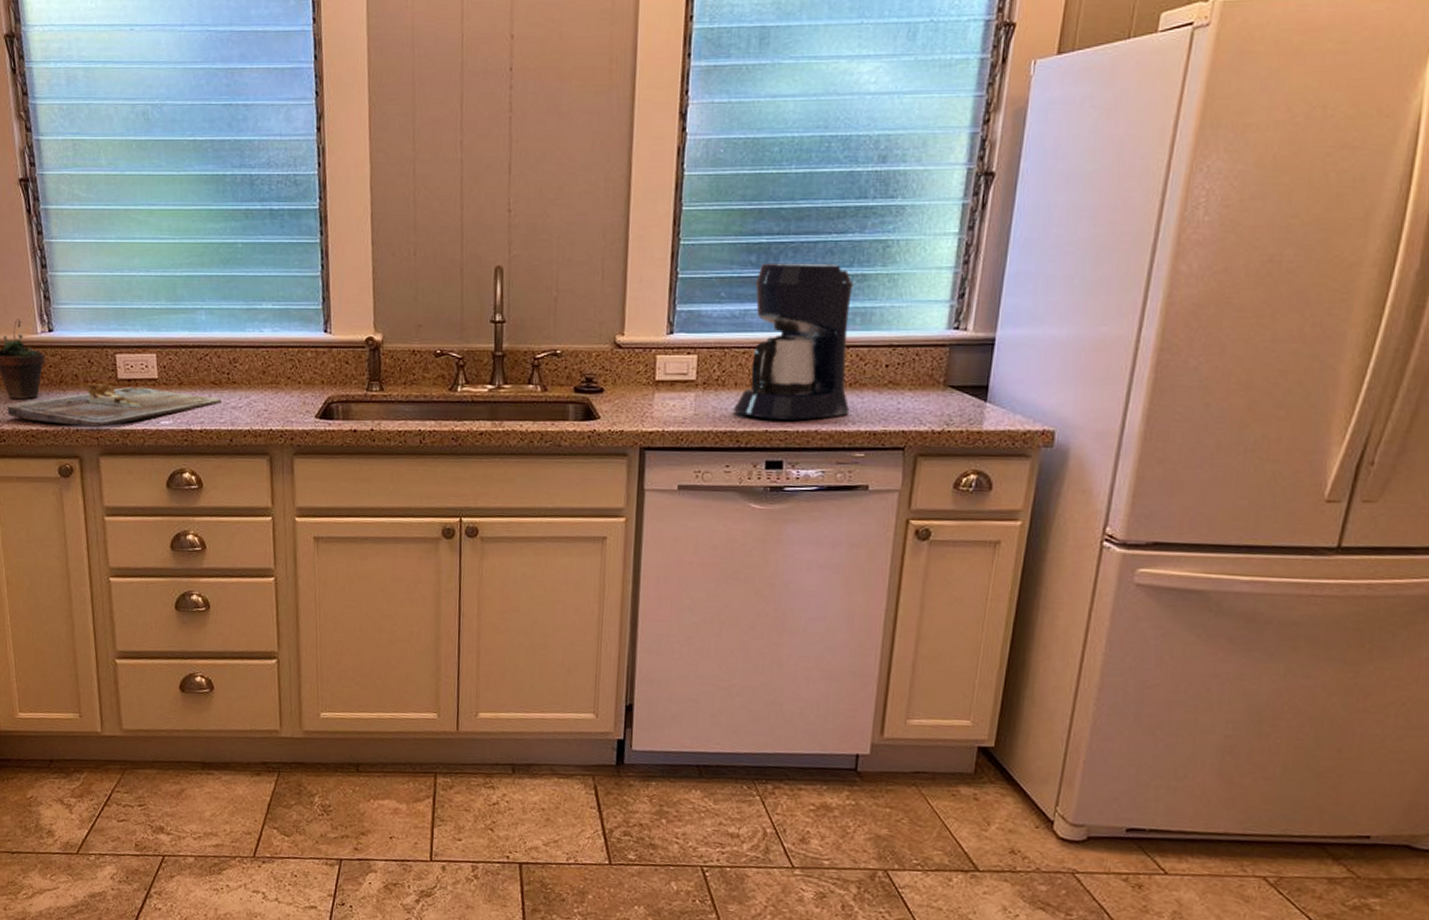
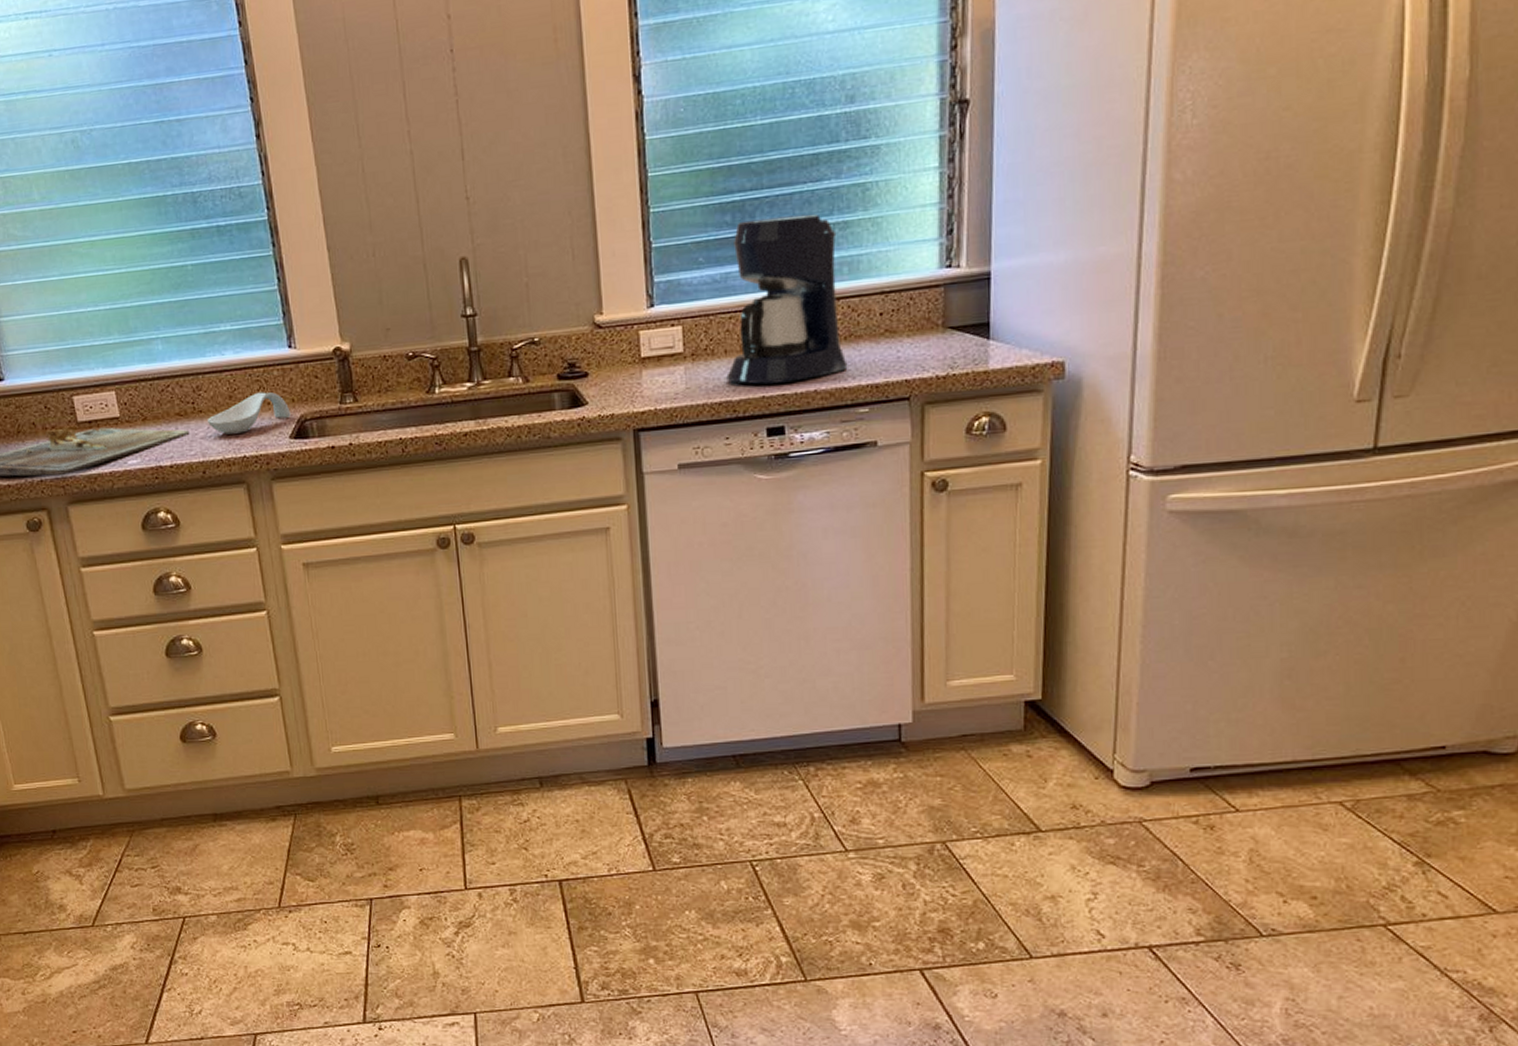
spoon rest: none [239,371,319,408] -> present [206,392,291,435]

